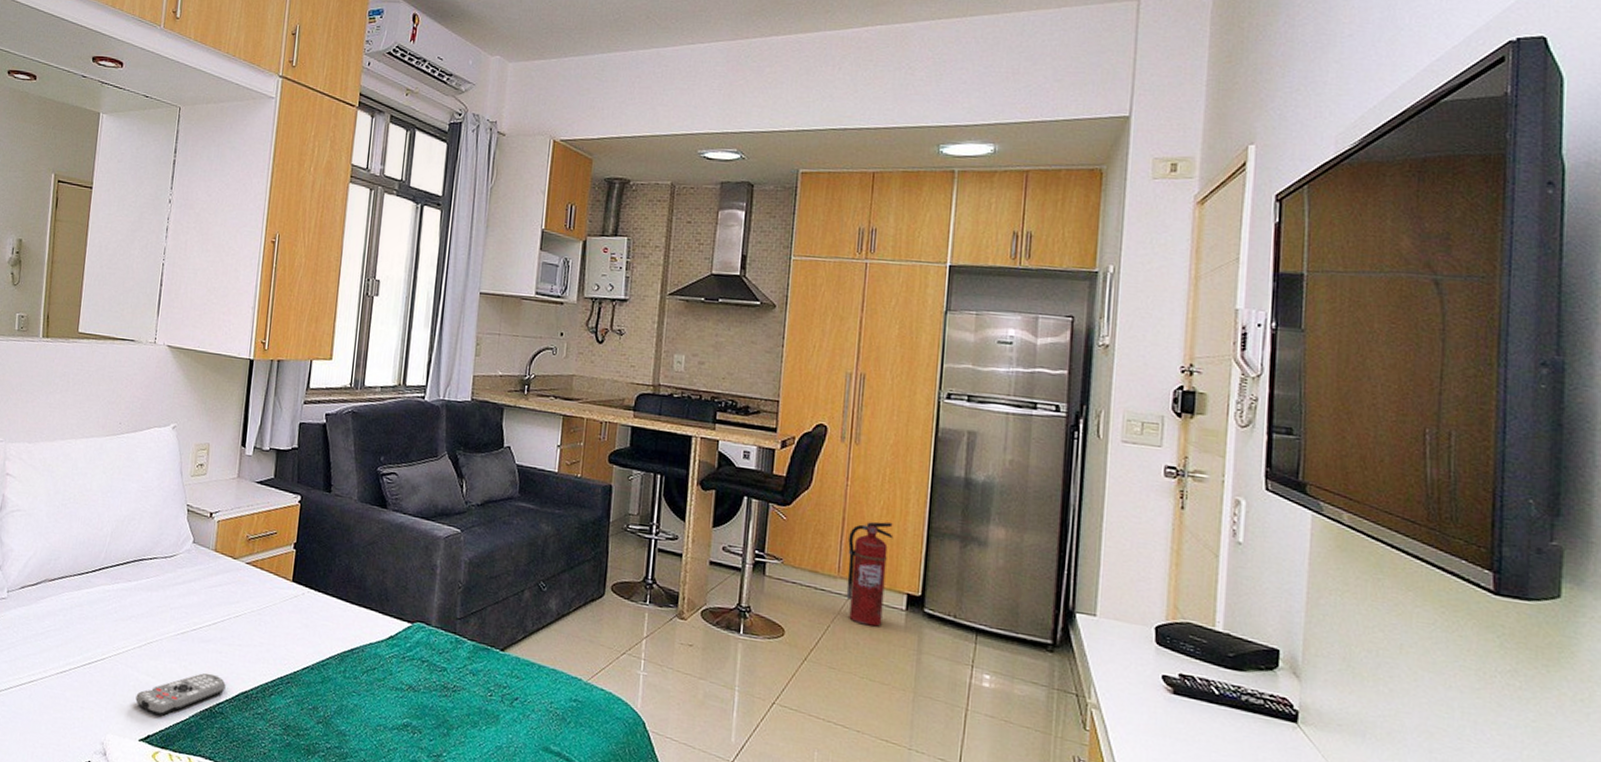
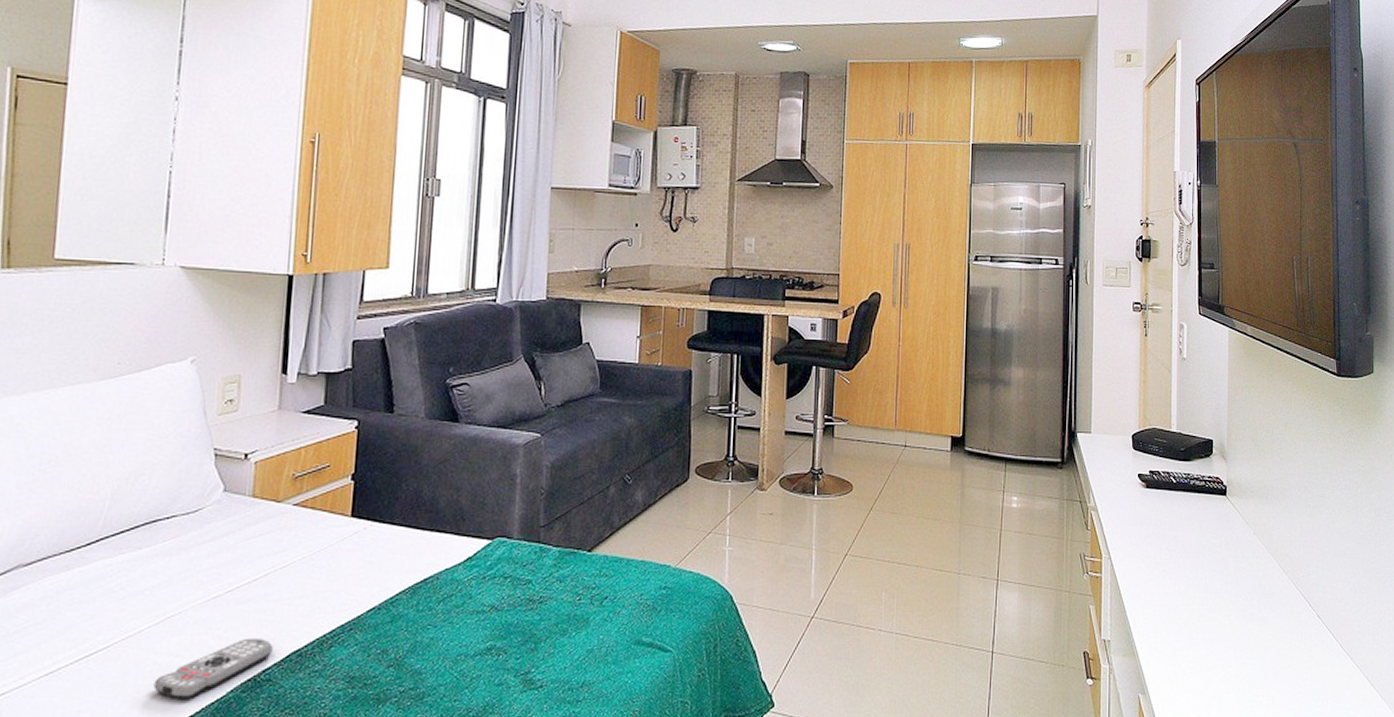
fire extinguisher: present [846,521,893,627] -> none [902,375,938,470]

